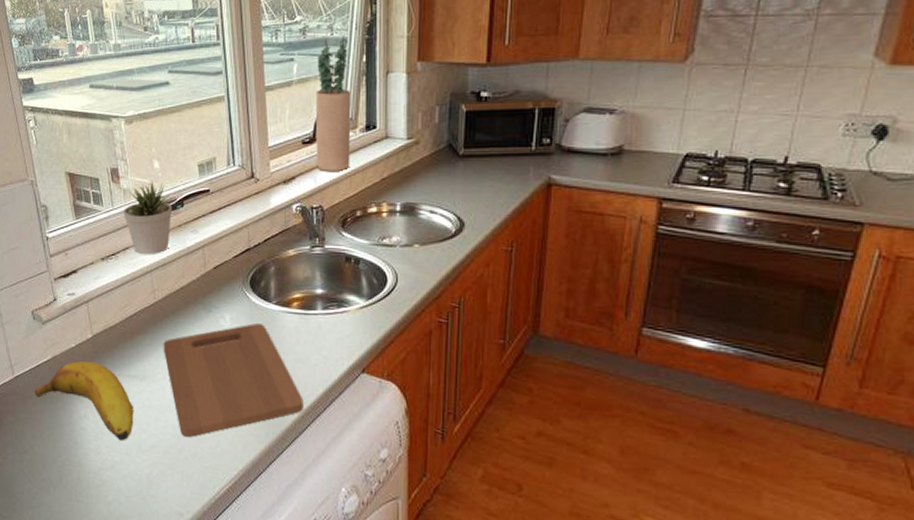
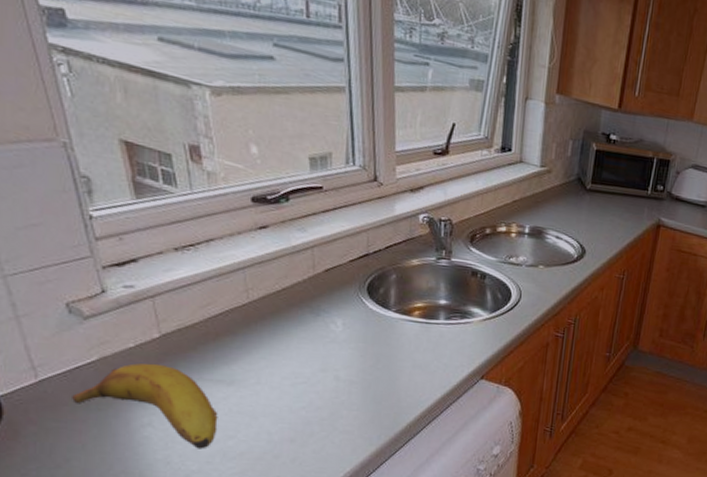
potted plant: present [123,181,172,256] -> none [207,167,274,251]
cutting board: present [163,323,304,437] -> none [258,330,420,442]
vase: present [315,35,352,173] -> none [447,50,489,189]

